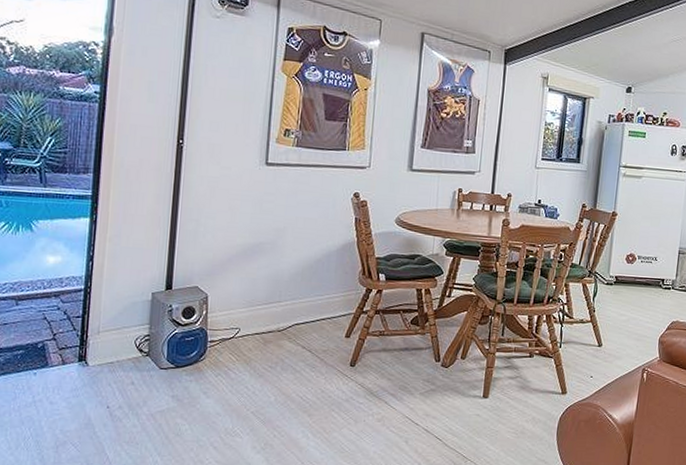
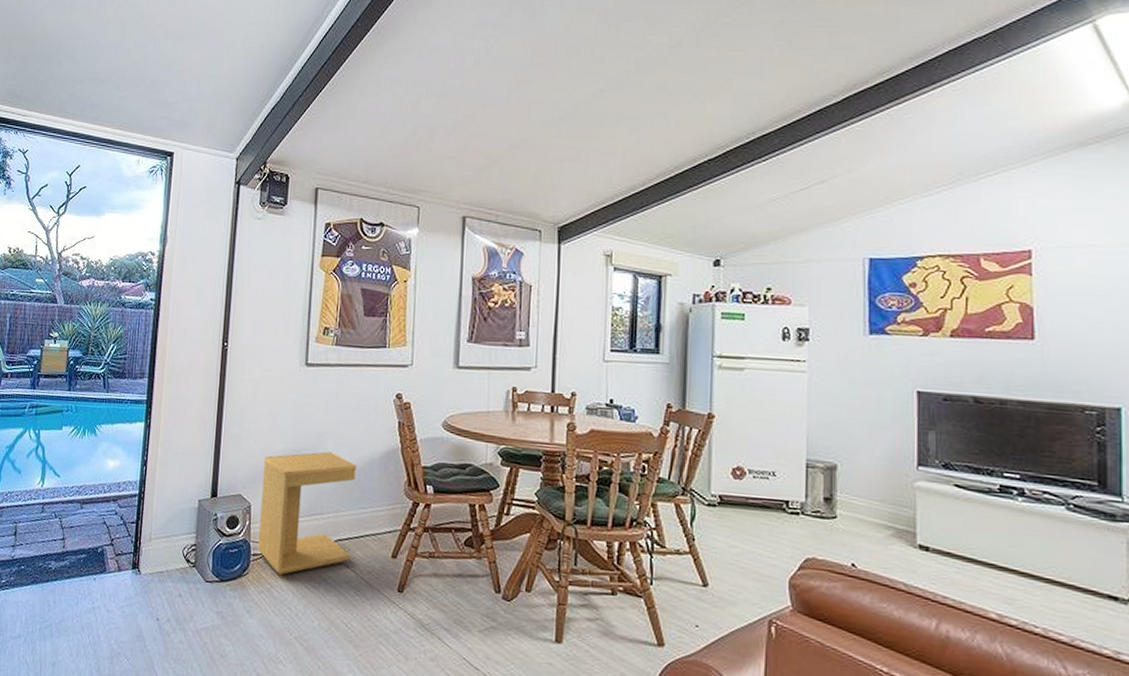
side table: none [214,245,315,358] -> present [257,451,358,575]

